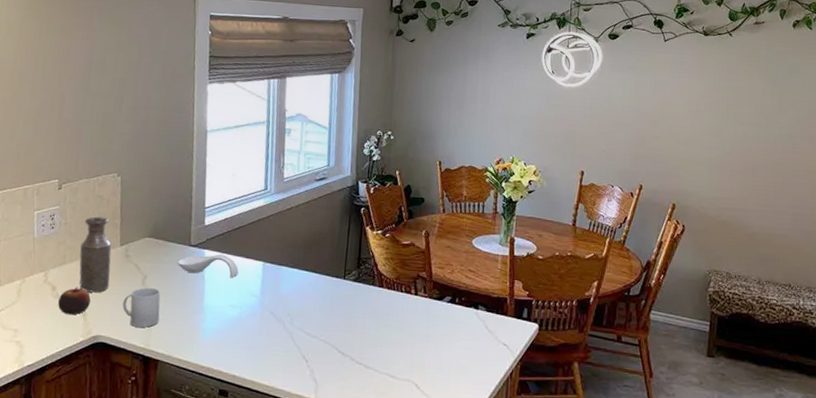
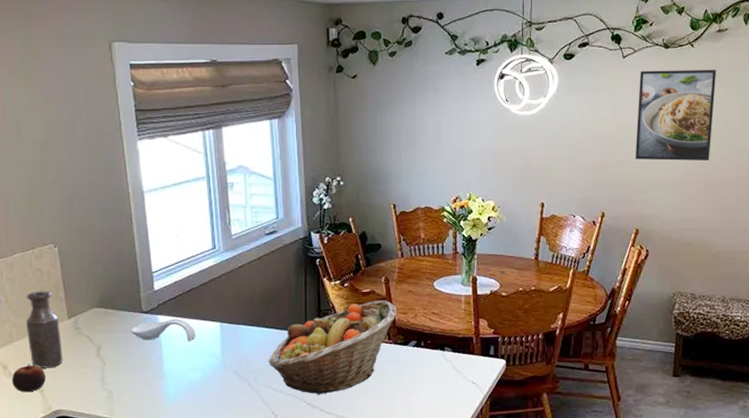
mug: present [122,288,161,328] -> none [79,359,120,398]
fruit basket: none [305,253,434,344] -> present [268,300,397,395]
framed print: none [673,54,754,143] -> present [635,69,717,161]

